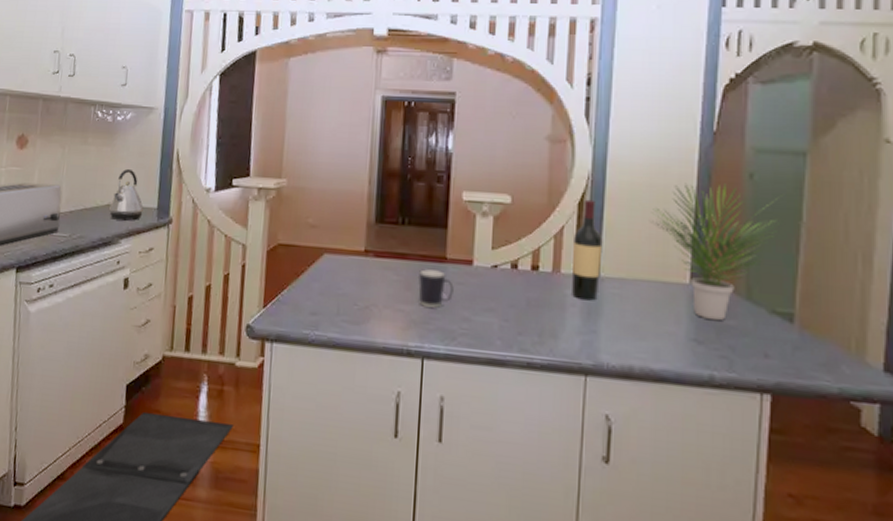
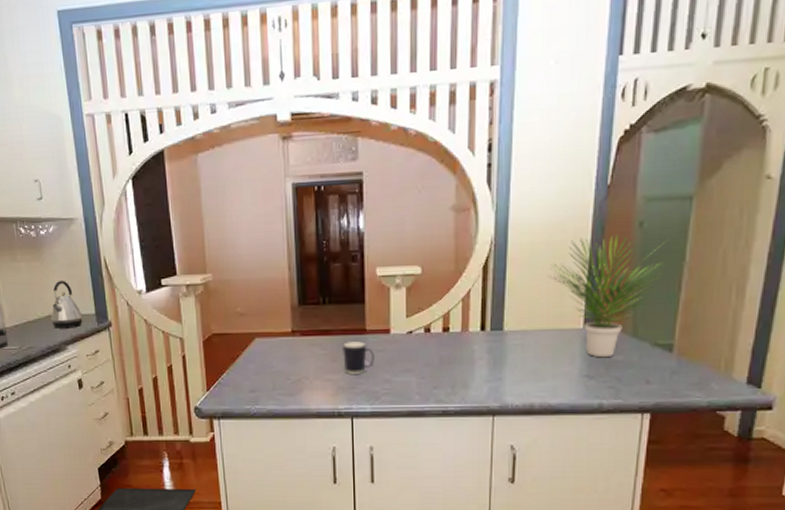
wine bottle: present [572,199,603,301] -> none [480,262,506,353]

